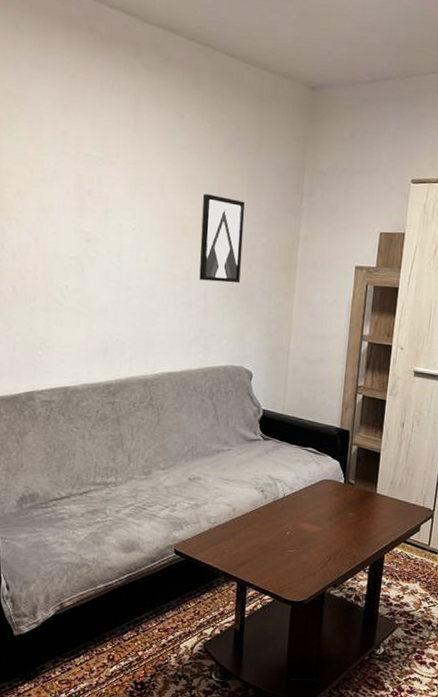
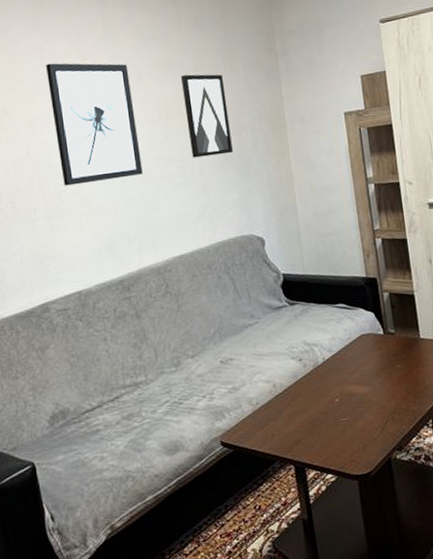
wall art: none [67,151,152,286] -> present [46,63,143,186]

